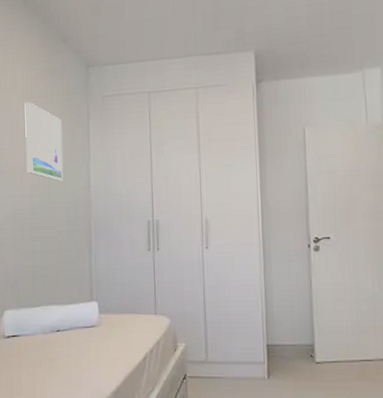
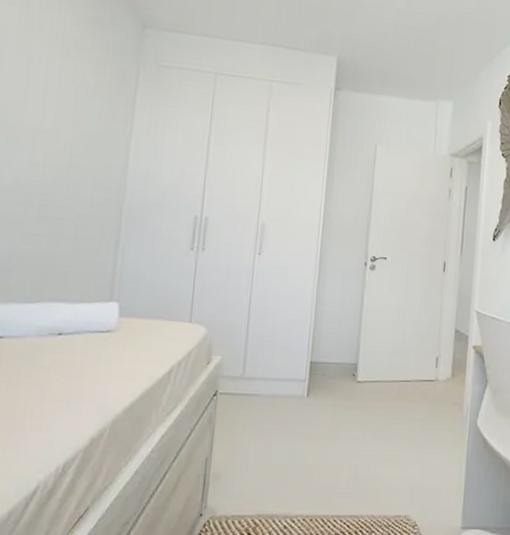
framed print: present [24,103,63,181] -> none [42,51,101,155]

